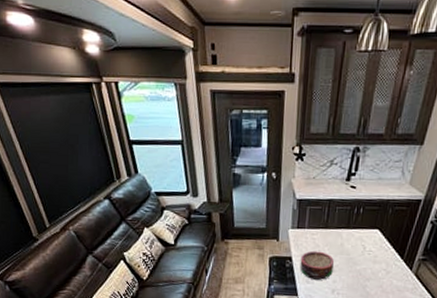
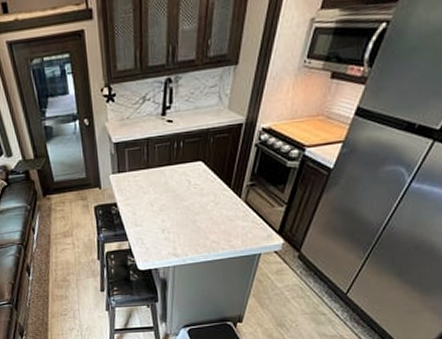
bowl: present [300,250,335,280] -> none [125,192,161,222]

